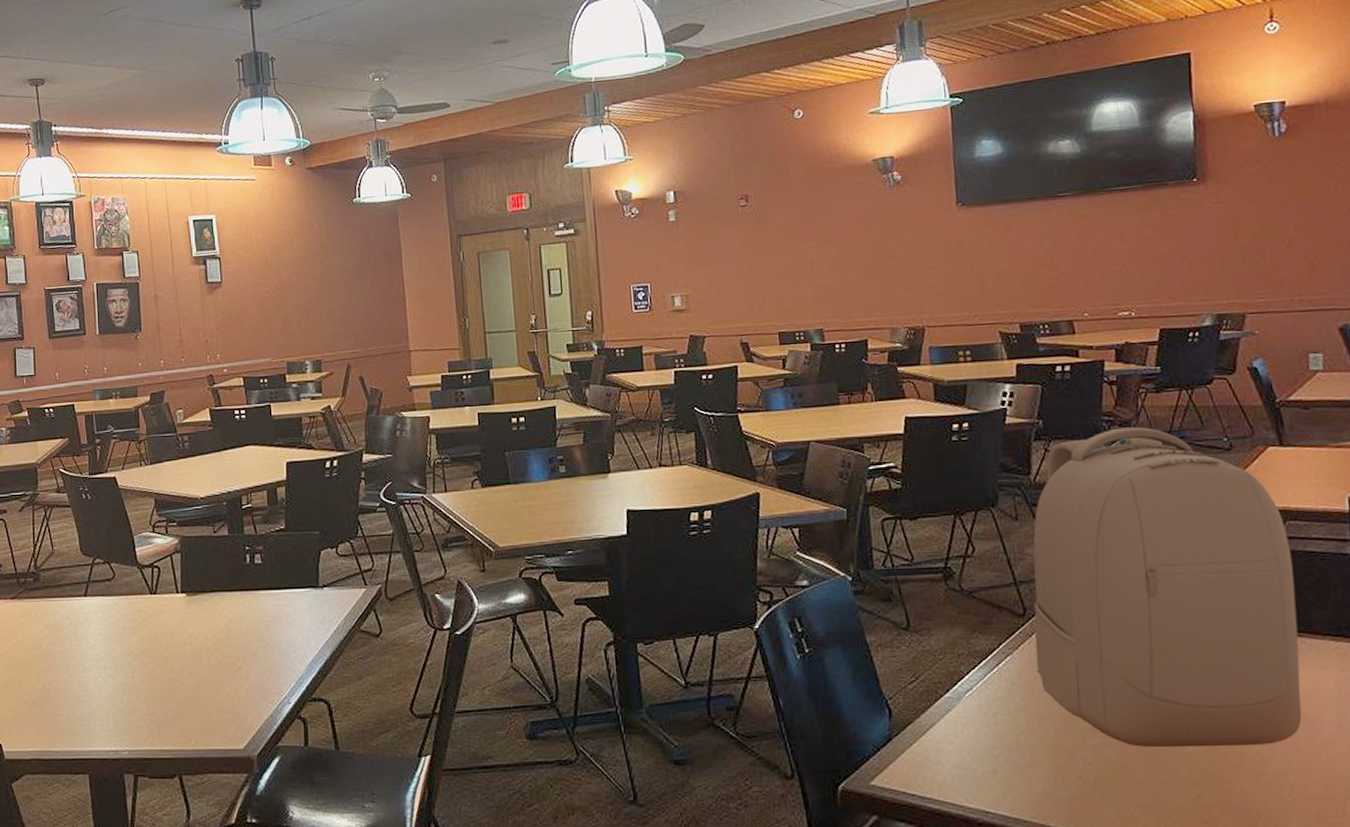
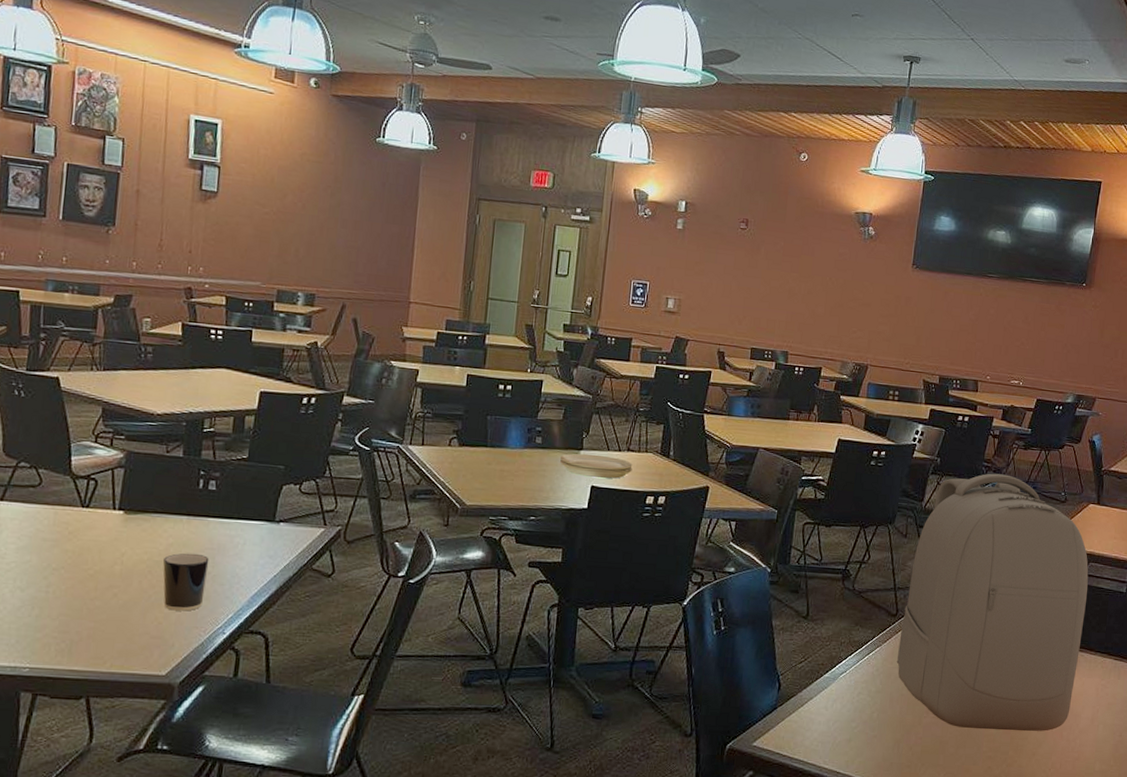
mug: none [225,627,267,685] -> present [162,553,209,611]
plate: none [588,475,669,501] -> present [560,453,633,479]

